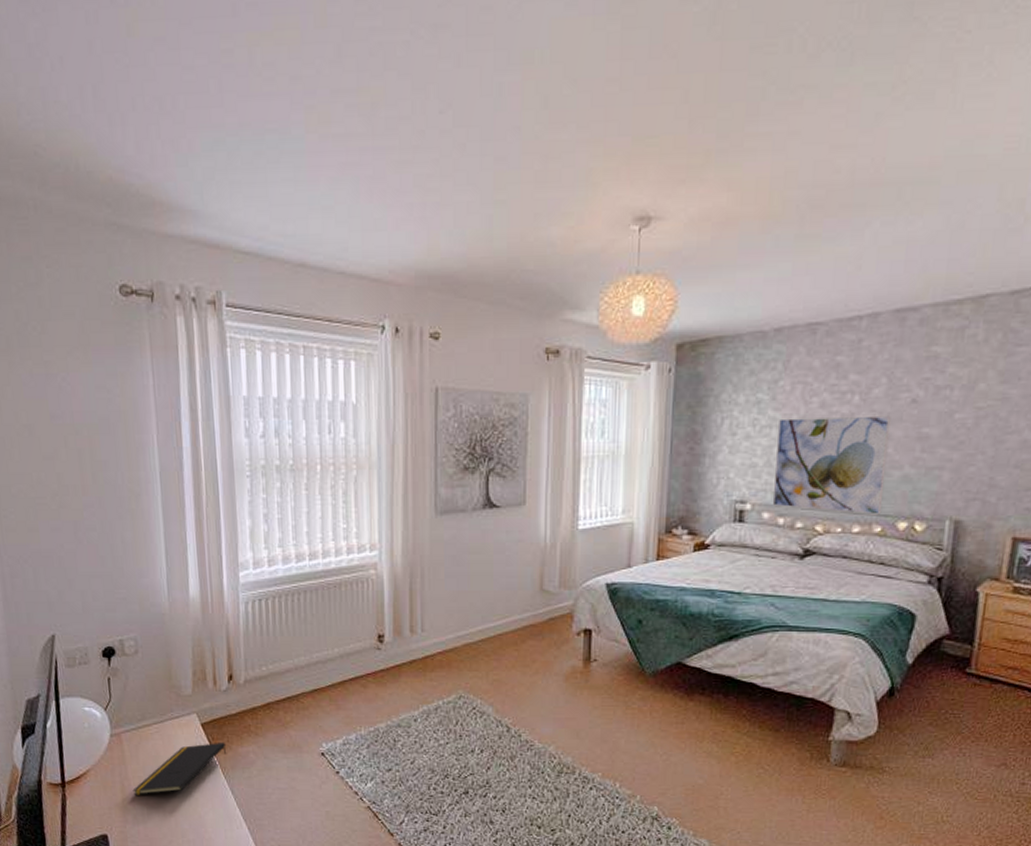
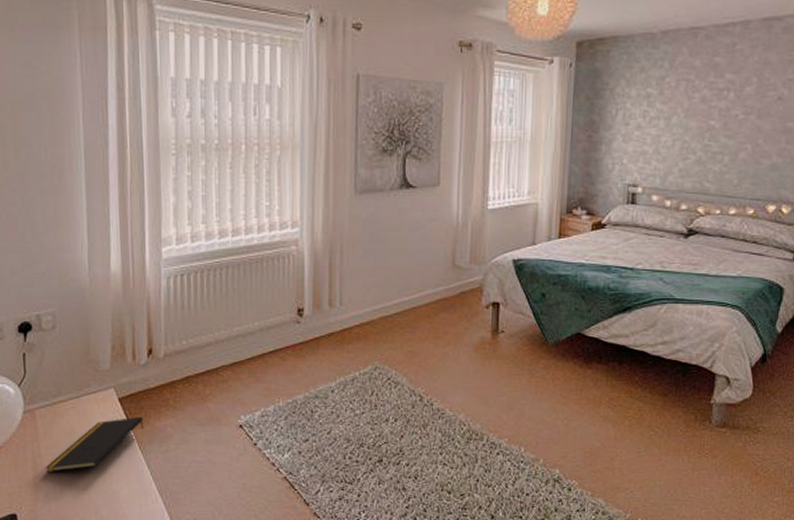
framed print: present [773,415,891,515] -> none [661,110,761,198]

